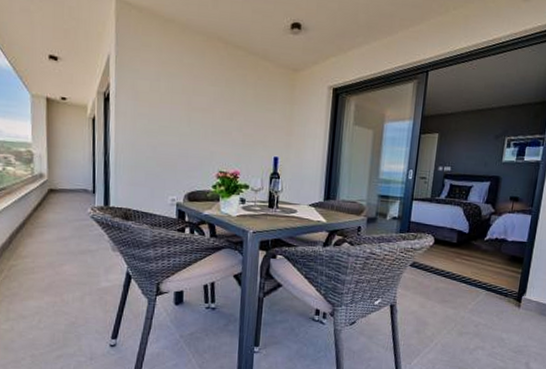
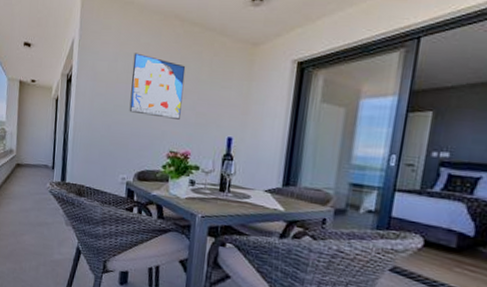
wall art: none [175,72,231,140] -> present [129,53,186,120]

